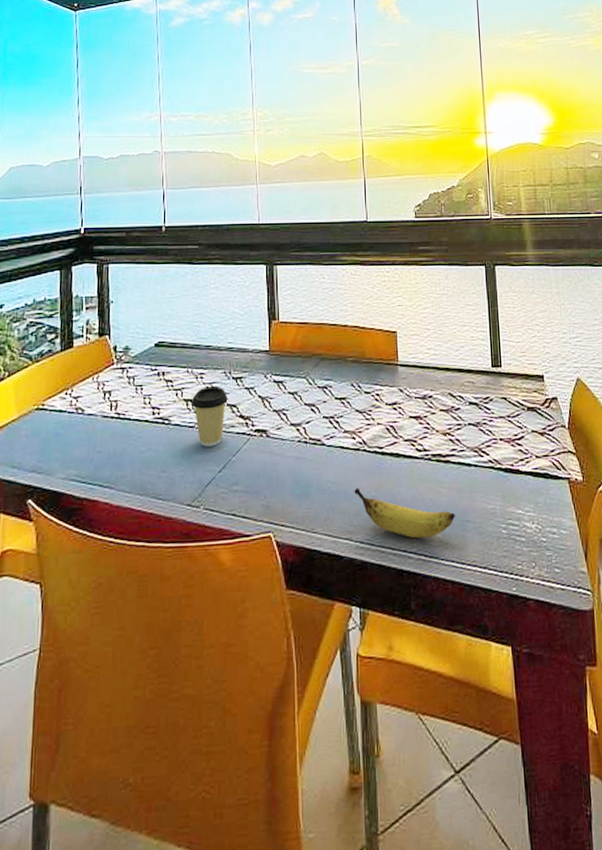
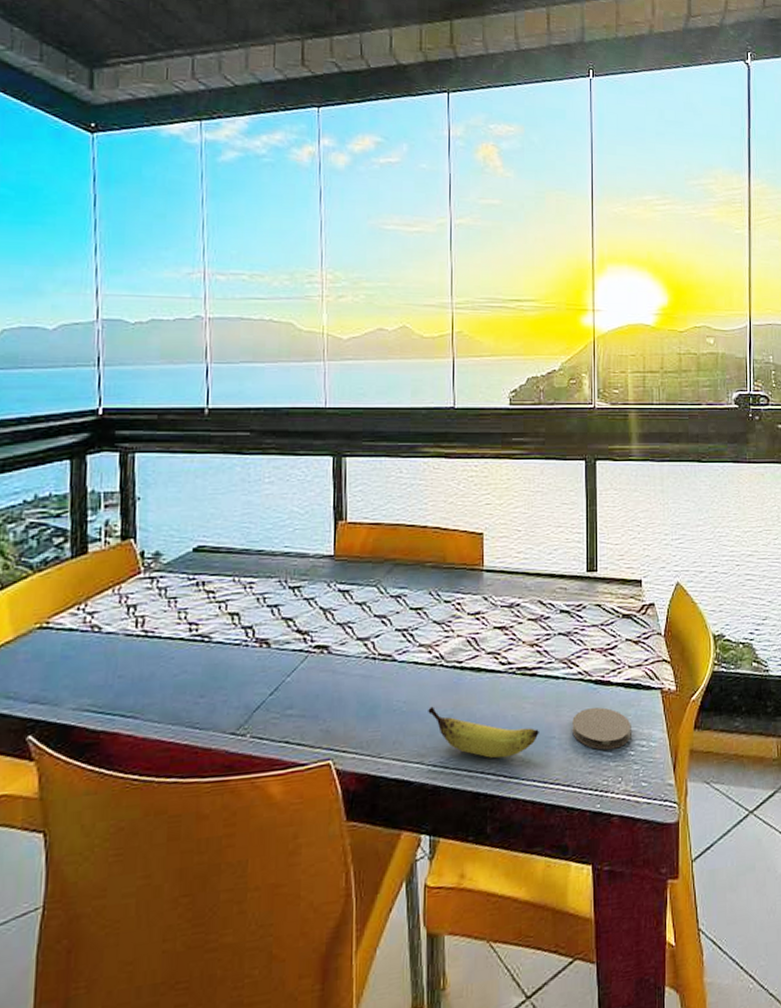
coffee cup: present [191,386,228,447] -> none [237,597,283,667]
coaster: none [485,494,542,535] -> present [572,707,631,750]

